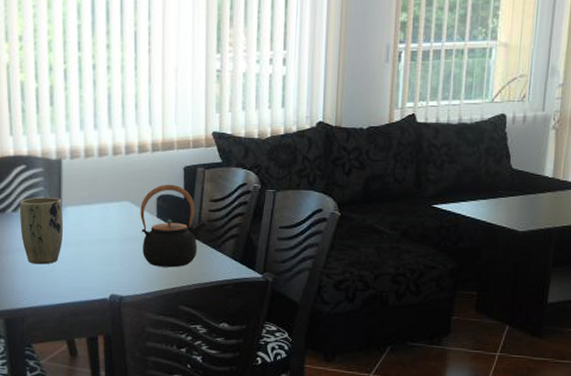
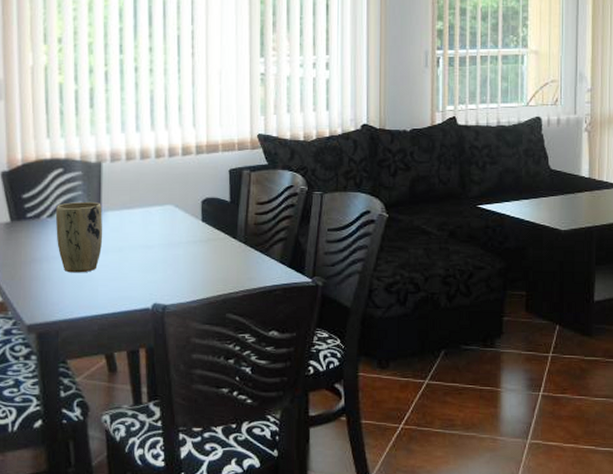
teapot: present [140,184,208,268] -> none [184,187,255,273]

